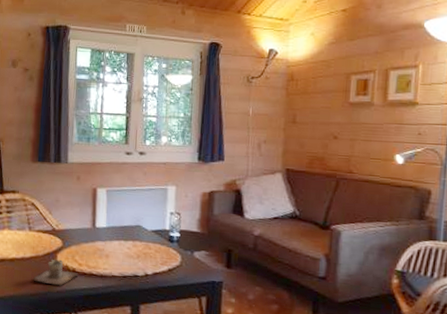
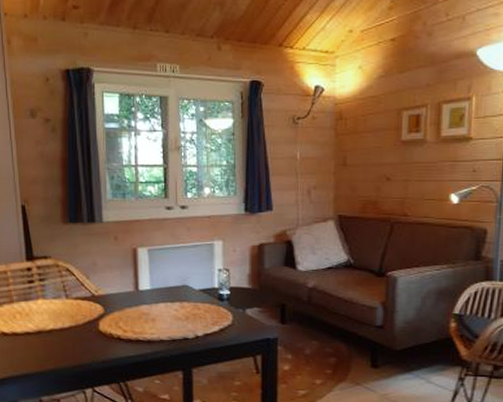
cup: present [32,259,79,286] -> none [74,327,124,355]

